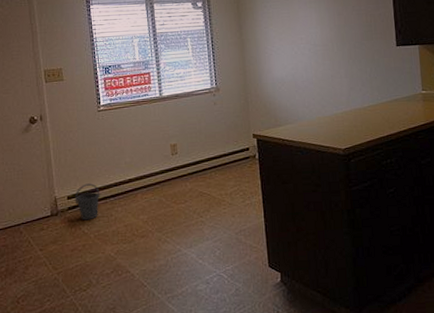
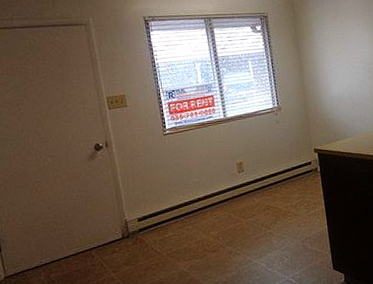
bucket: present [74,183,100,221] -> none [145,204,171,241]

